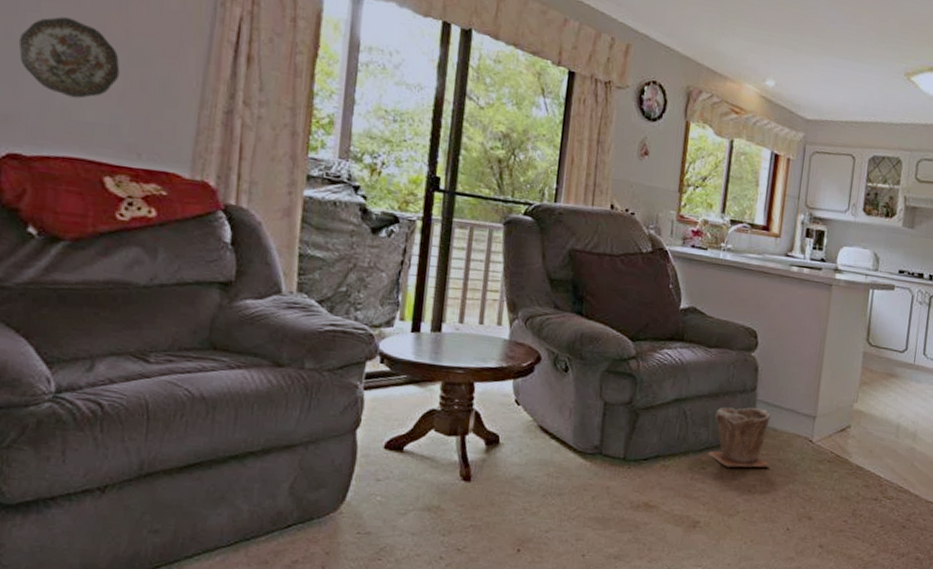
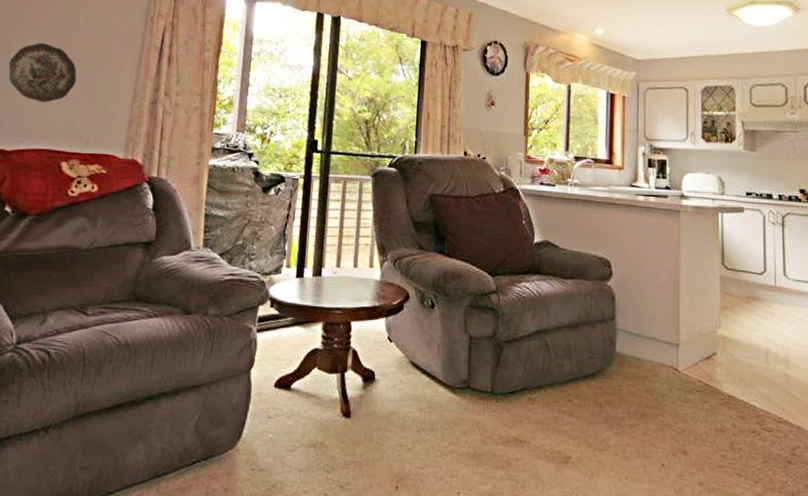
plant pot: present [708,407,771,468] -> none [573,337,638,400]

